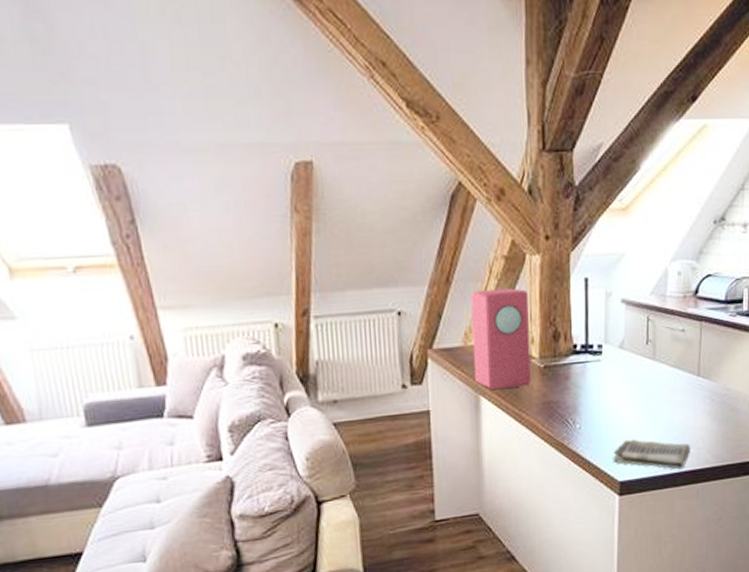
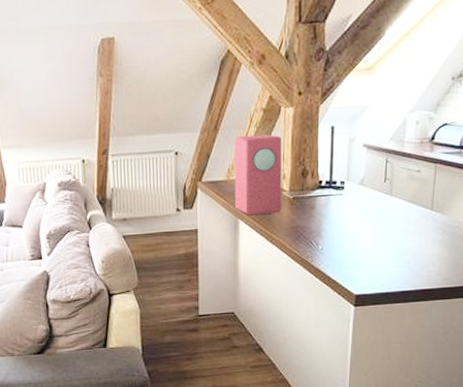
dish towel: present [613,439,691,469] -> none [350,260,422,288]

